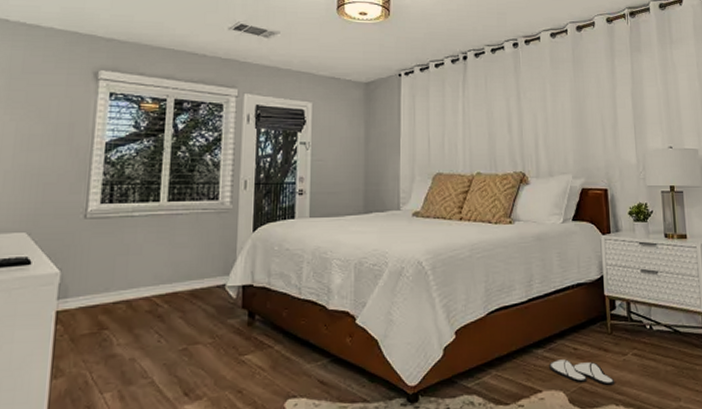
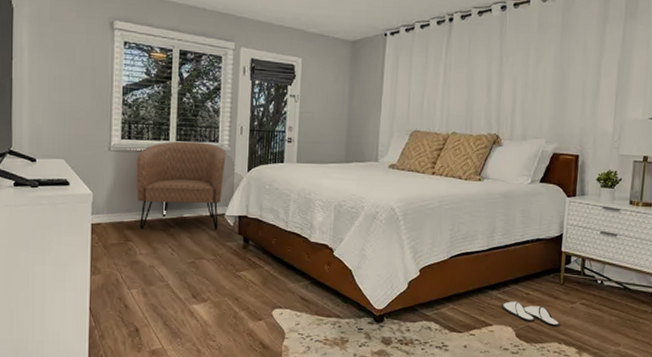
armchair: none [116,201,228,313] -> present [136,141,226,231]

